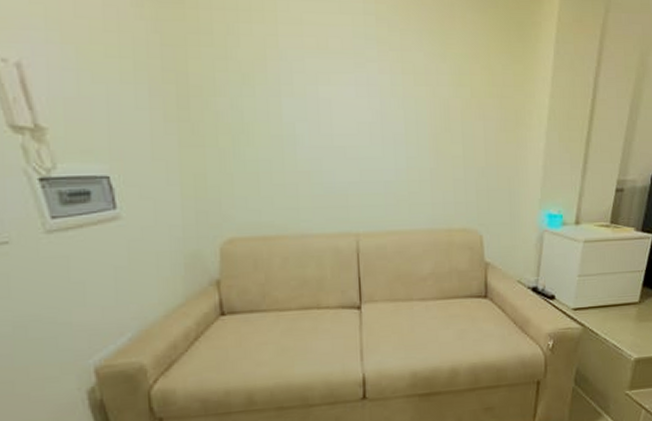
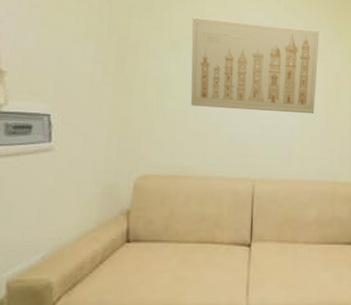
wall art: none [263,41,422,153] -> present [190,17,319,114]

